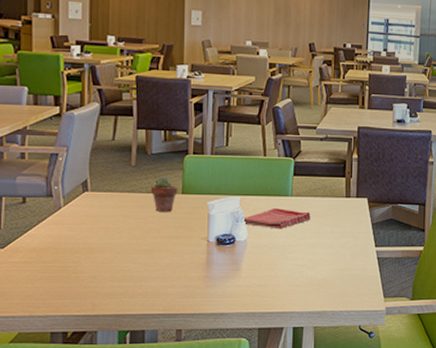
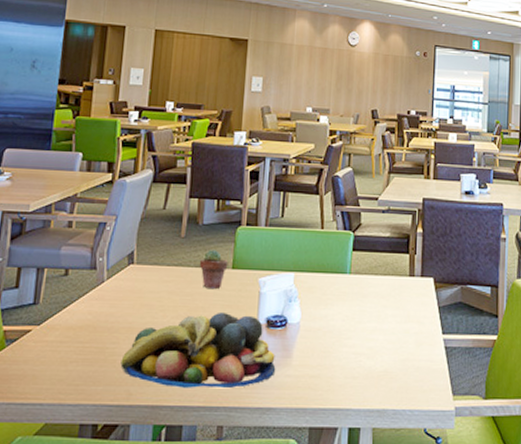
fruit bowl: none [84,232,227,299] -> present [120,311,276,388]
dish towel: present [242,208,311,229] -> none [295,287,371,311]

